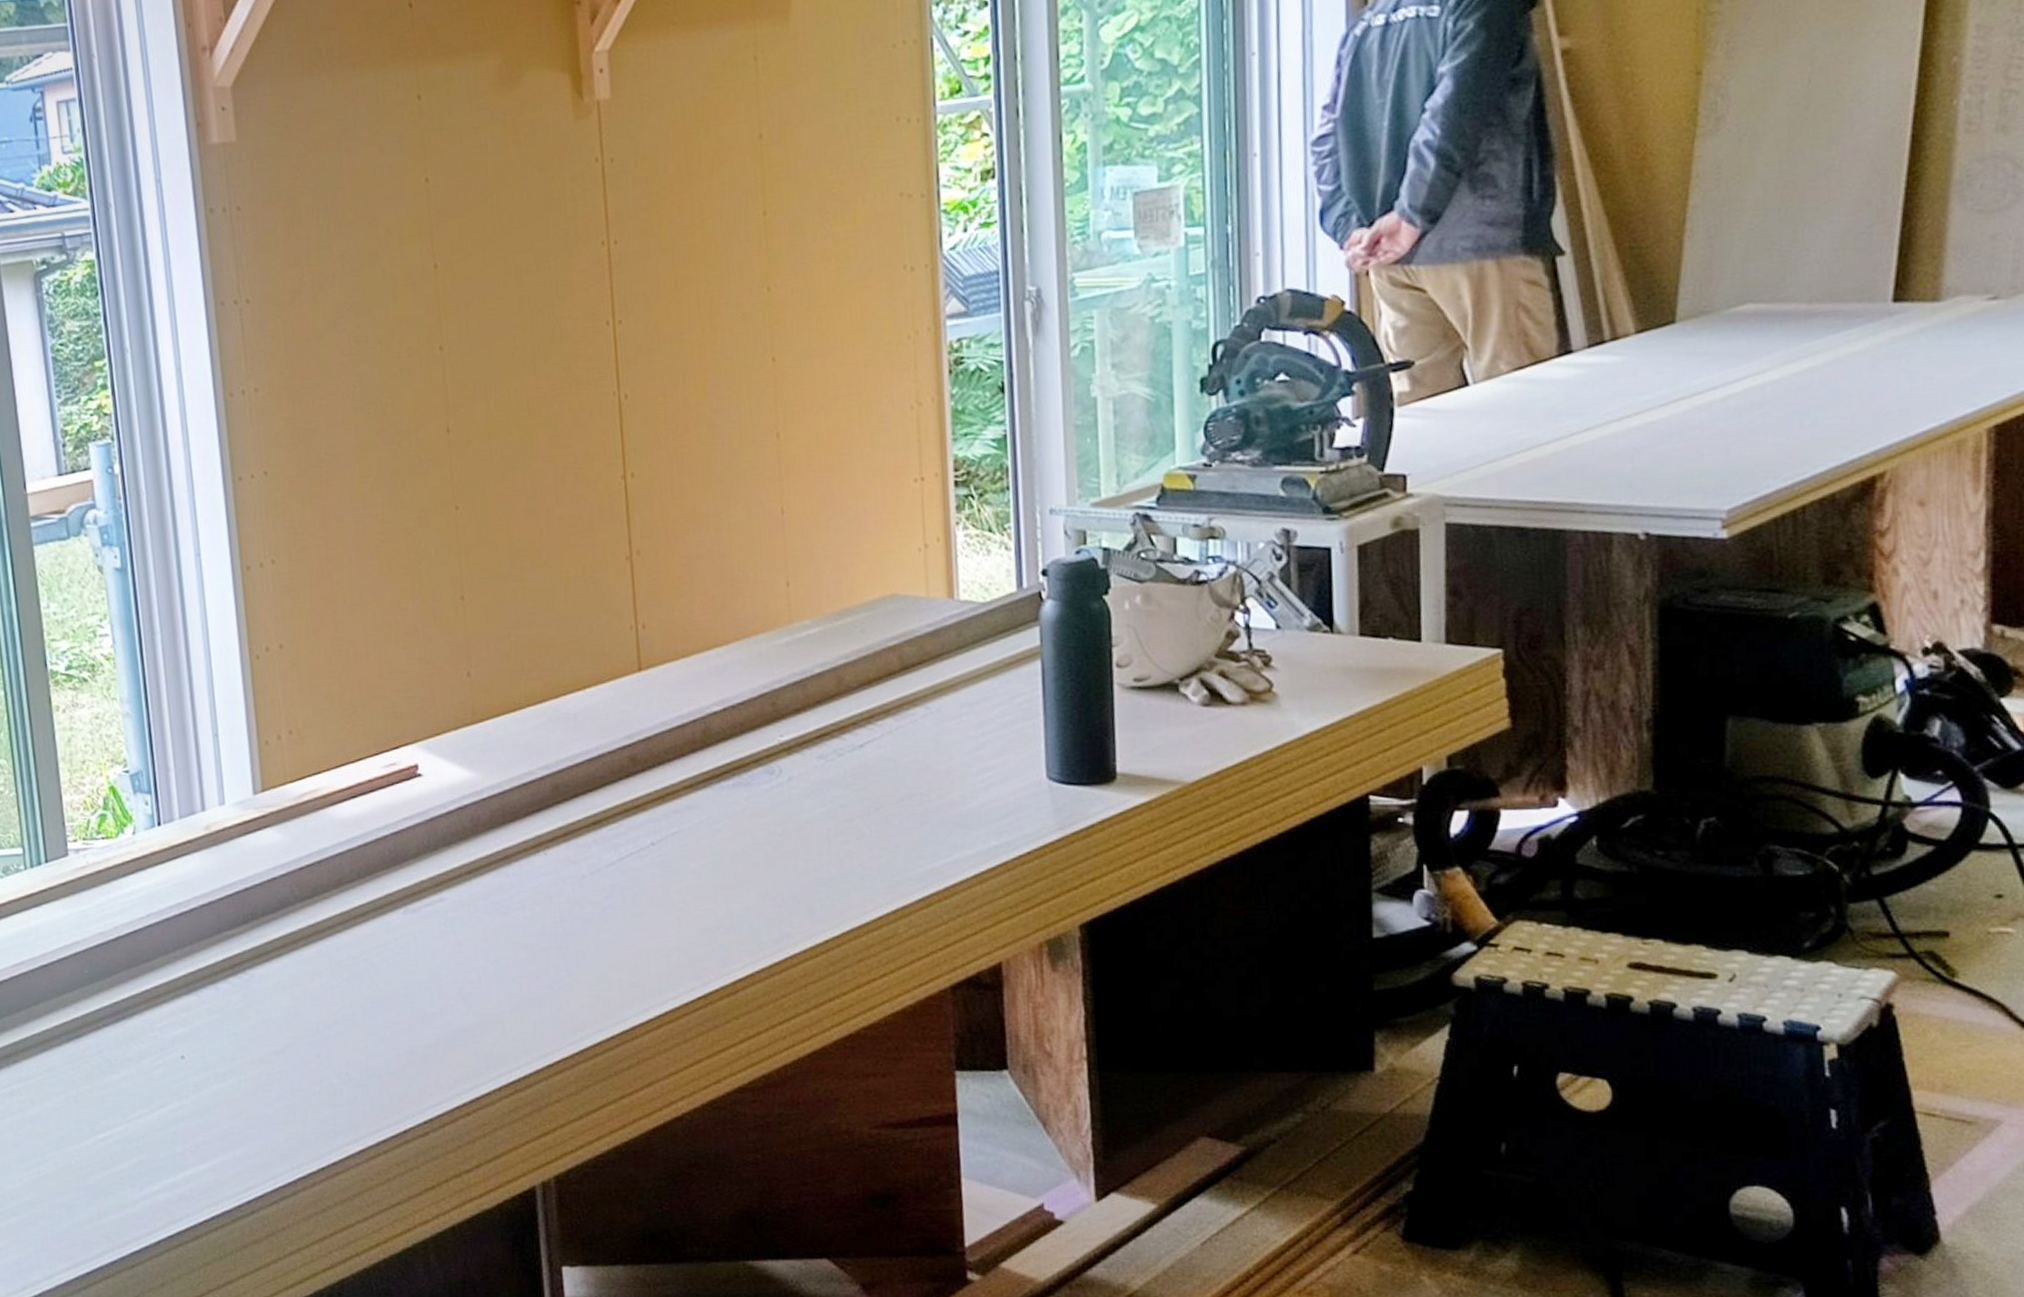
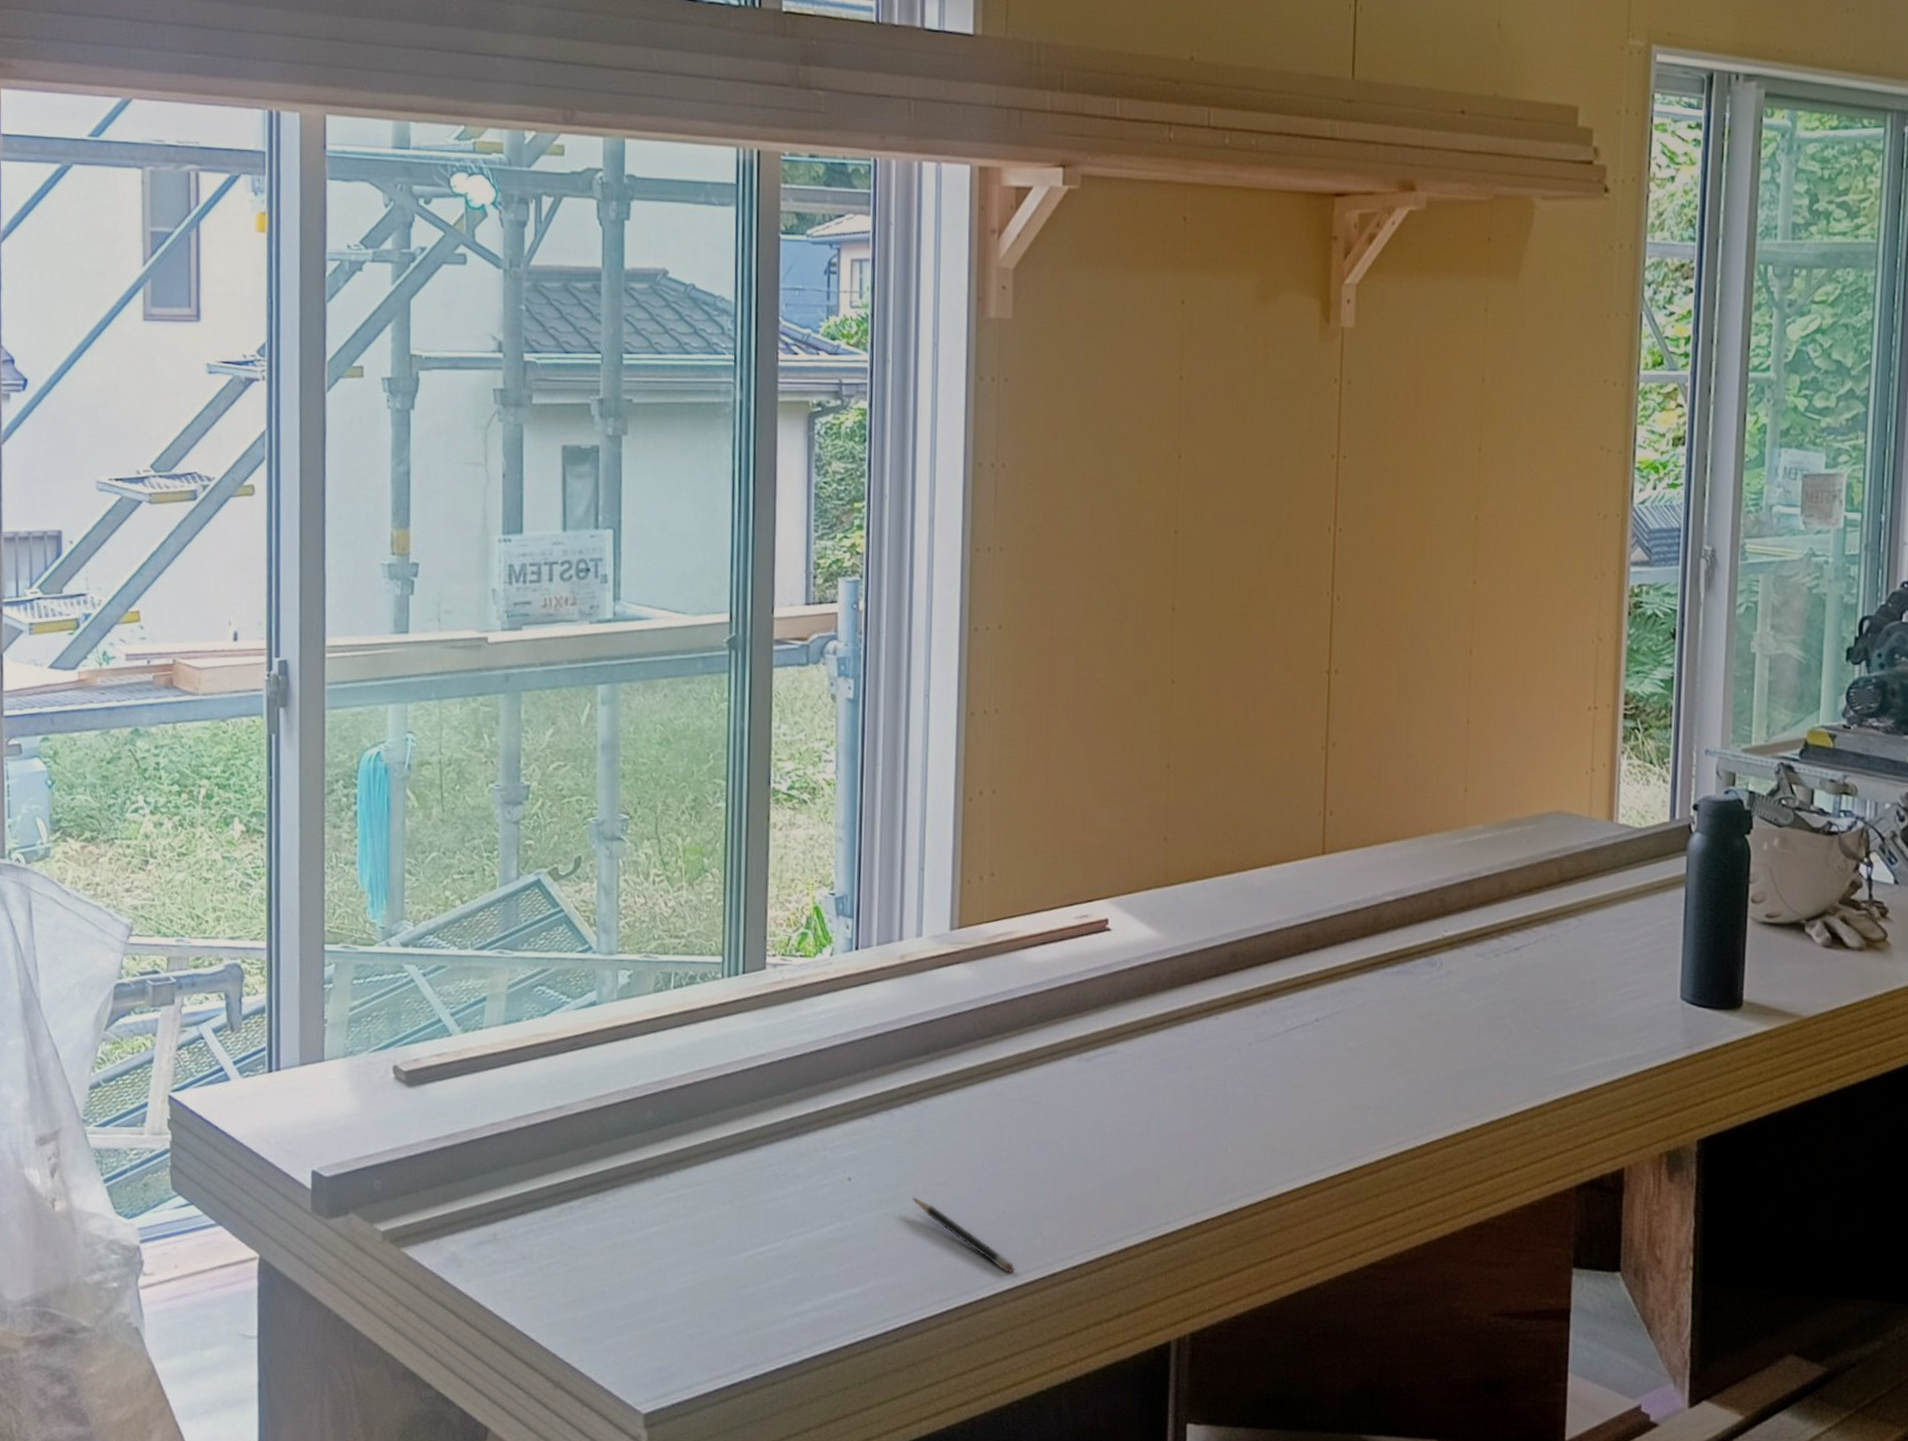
pencil: none [250,1069,365,1135] -> present [912,1197,1015,1273]

